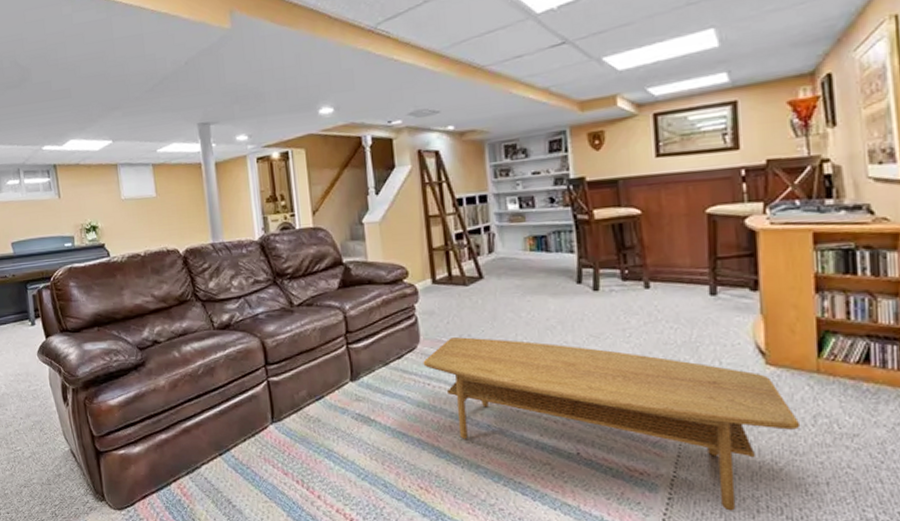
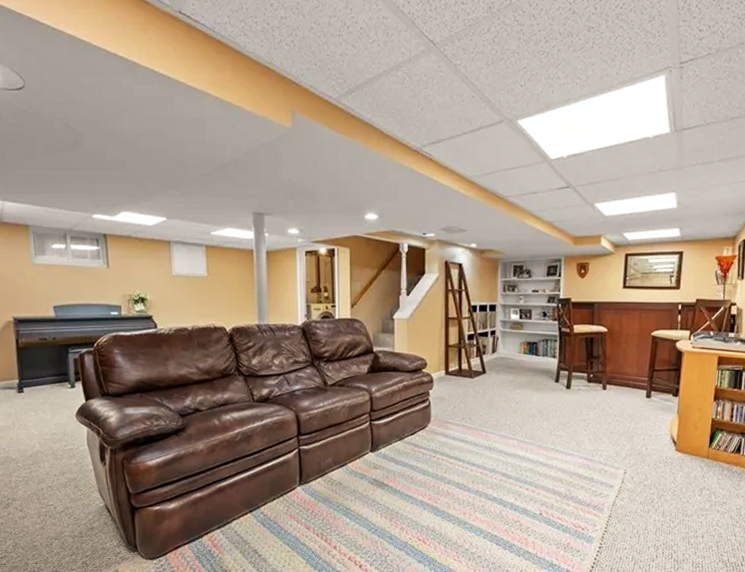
coffee table: present [423,337,801,511] -> none [431,420,692,556]

